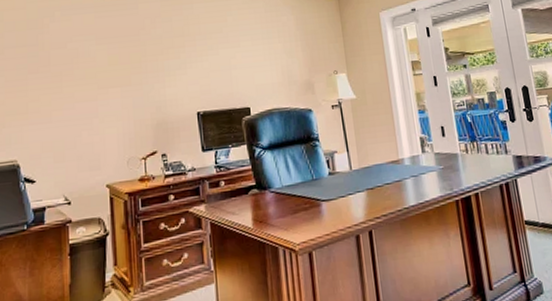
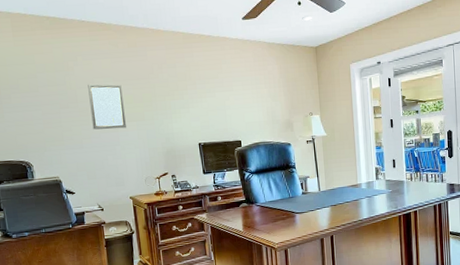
wall art: none [64,43,108,99] -> present [88,84,126,130]

